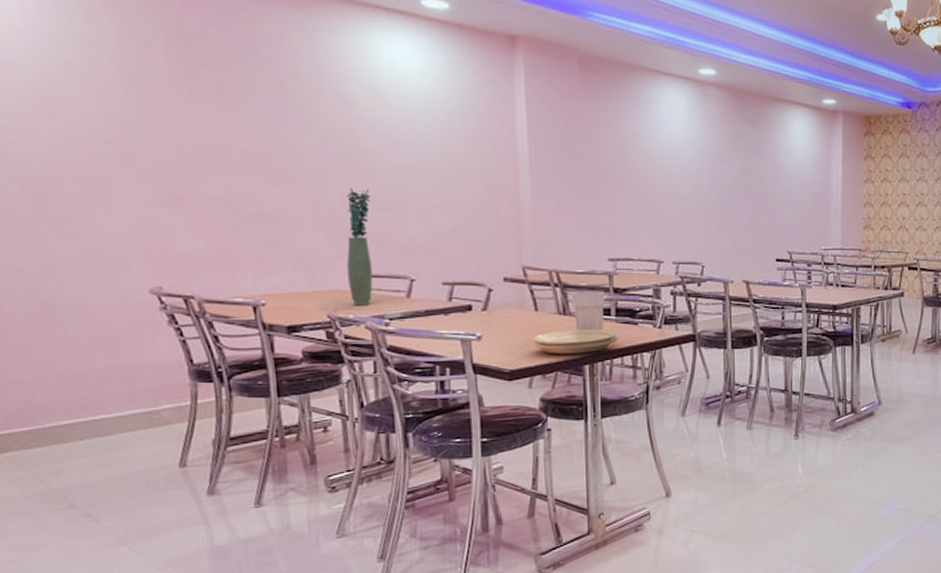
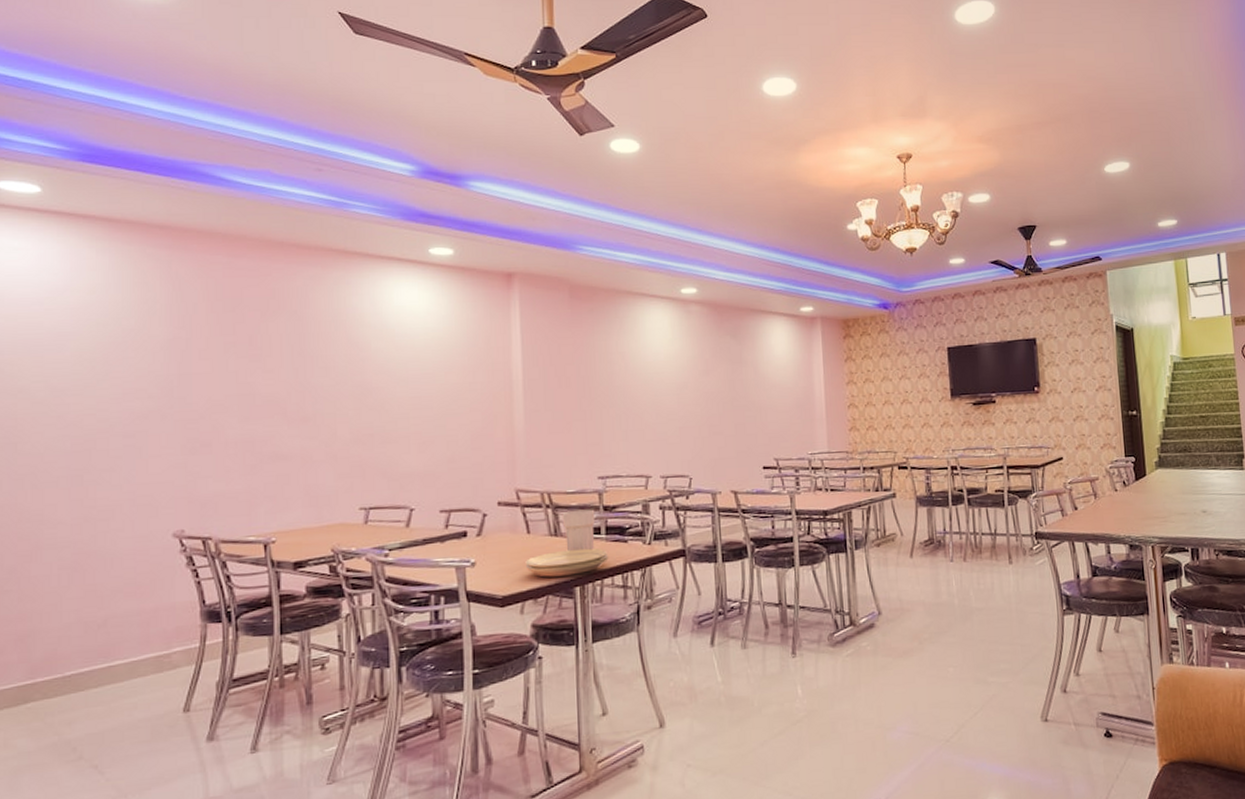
vase: present [346,188,374,306] -> none [352,424,377,539]

